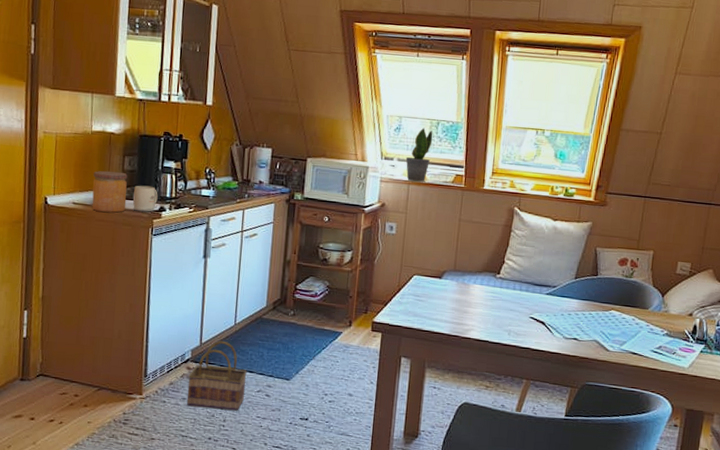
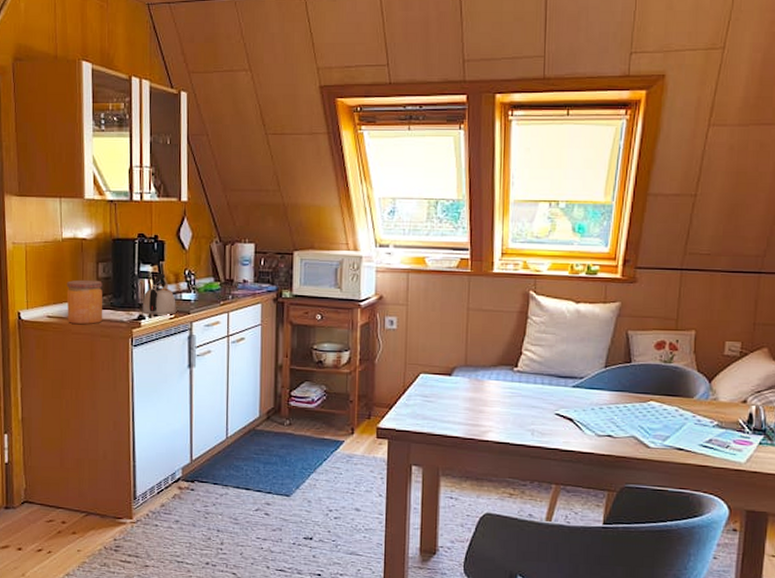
mug: present [132,185,158,212] -> none [109,293,136,321]
kettle: none [163,170,196,210] -> present [142,274,177,316]
basket: present [186,340,247,411] -> none [179,456,243,533]
potted plant: present [405,127,433,182] -> none [403,209,432,269]

